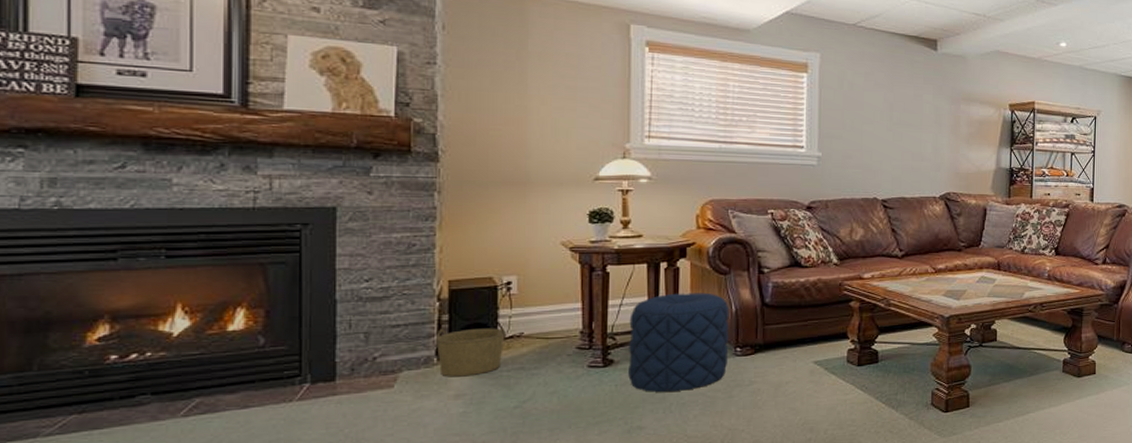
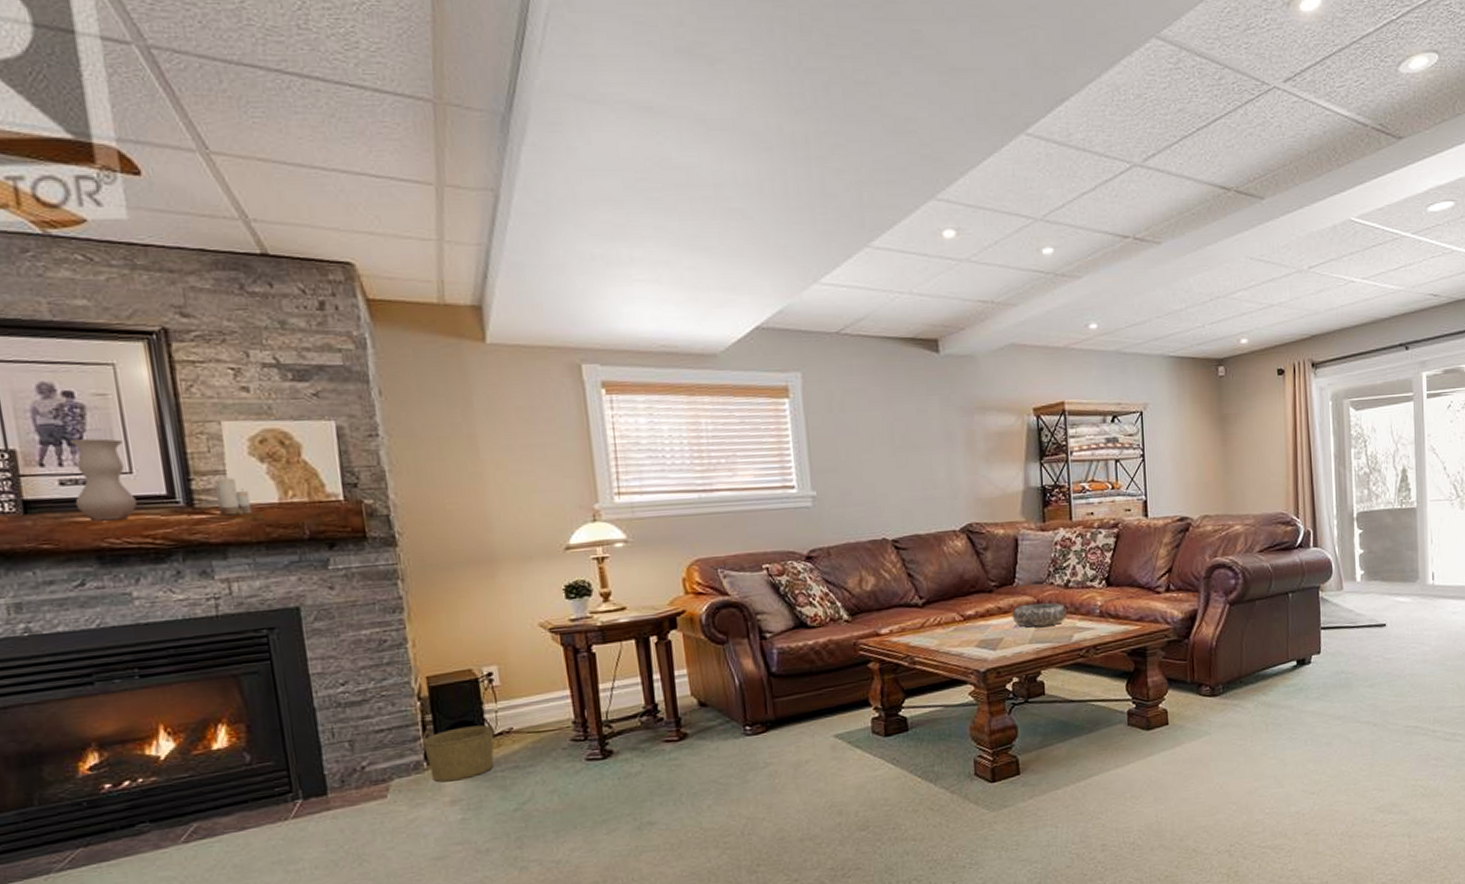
vase: none [129,35,193,113] -> present [69,438,138,522]
candle: none [272,84,305,120] -> present [215,476,253,516]
pouf: present [628,292,730,392] -> none [623,666,738,783]
decorative bowl: none [975,263,1022,283] -> present [1011,602,1068,627]

